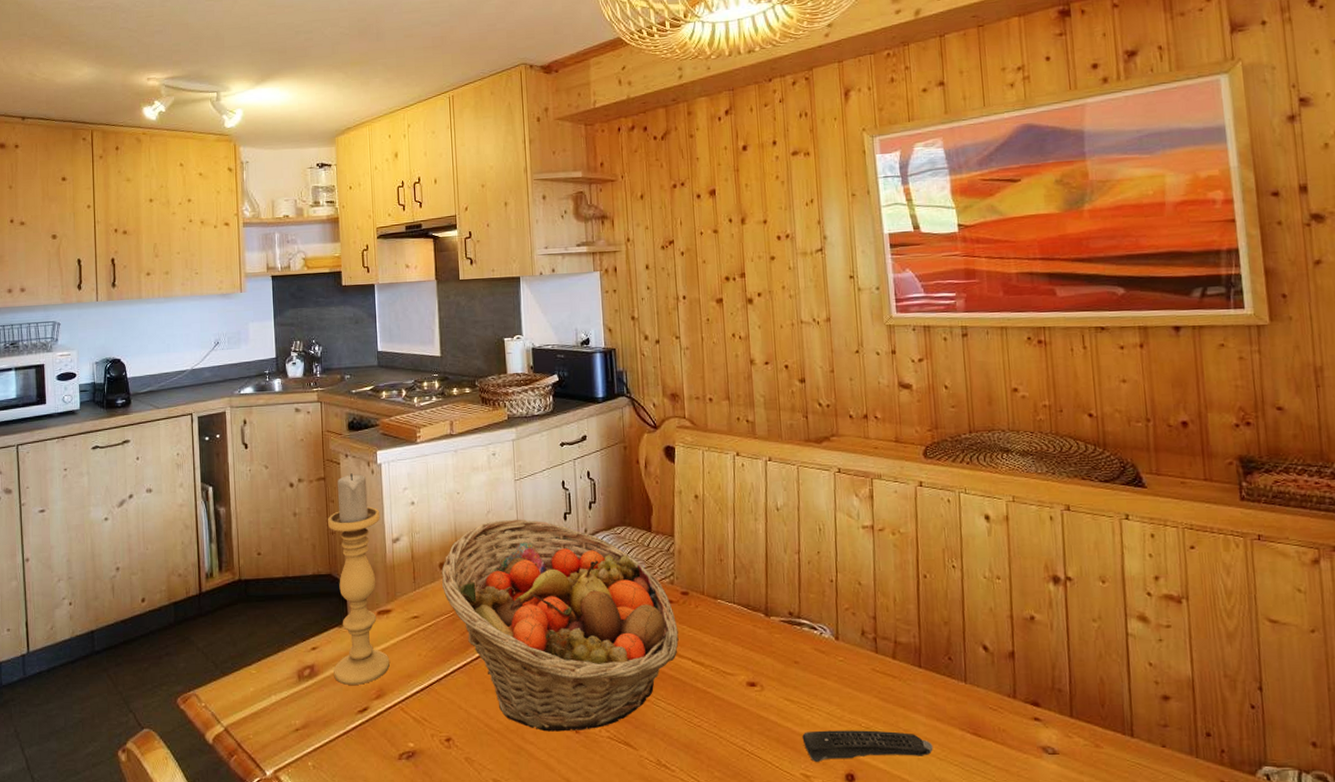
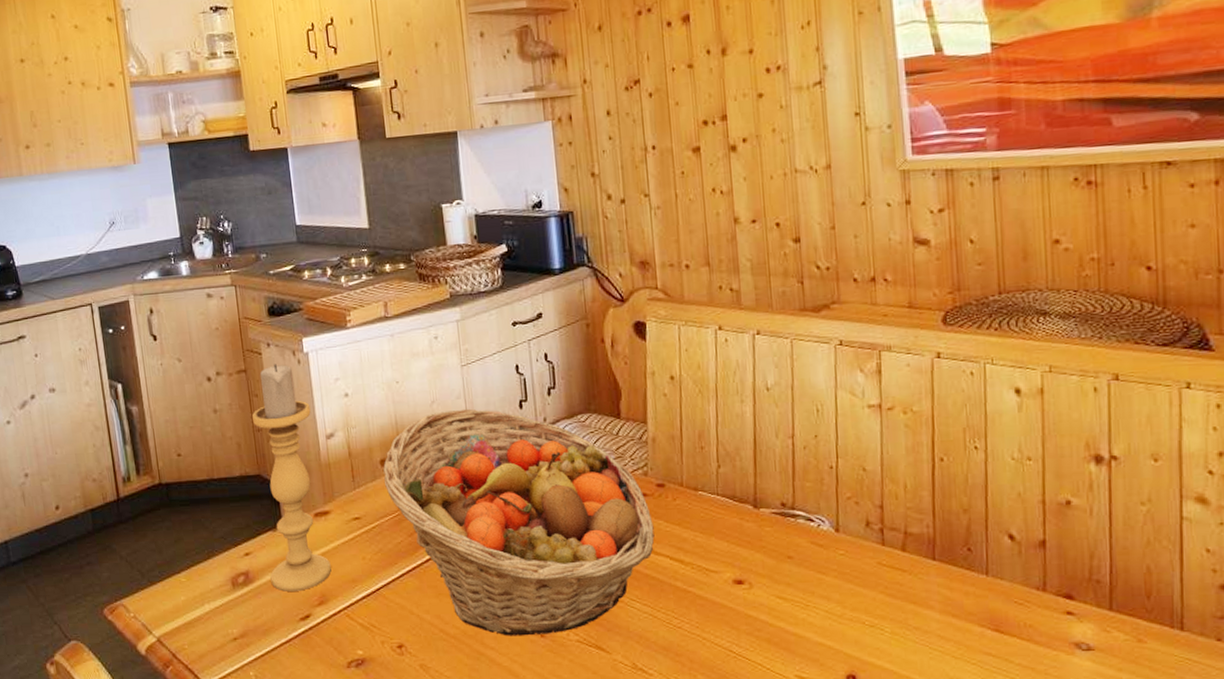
remote control: present [802,730,933,762] -> none [797,628,948,663]

